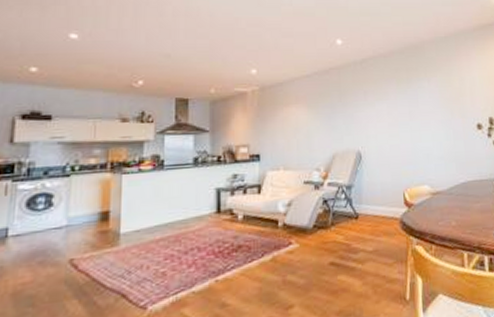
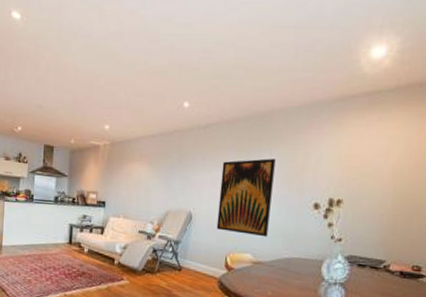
wall art: none [384,87,441,166] -> present [216,158,276,237]

